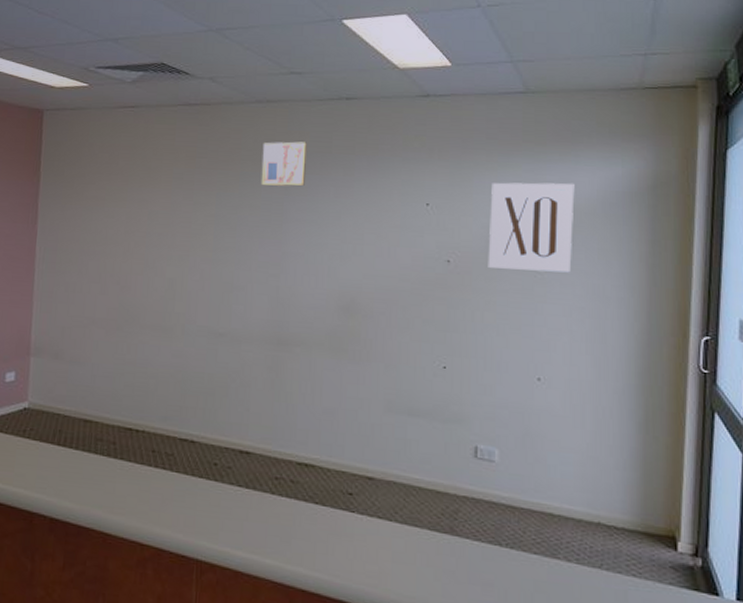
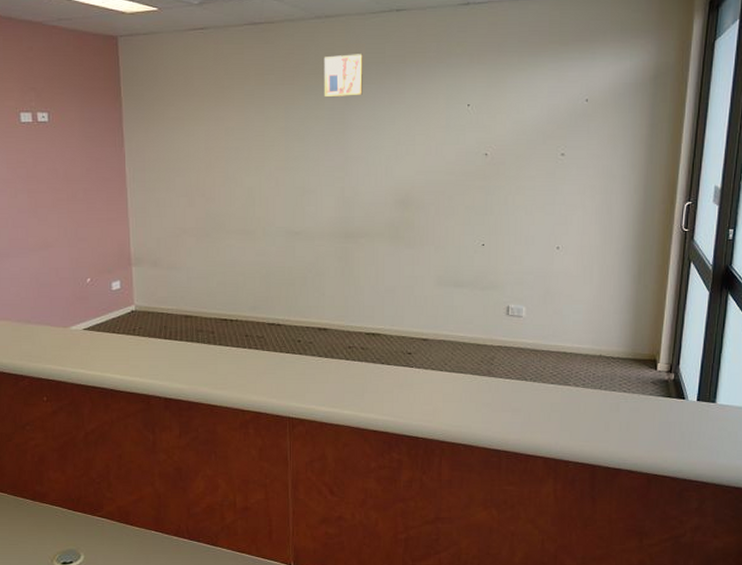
wall art: present [488,182,575,273] -> none [518,78,591,157]

